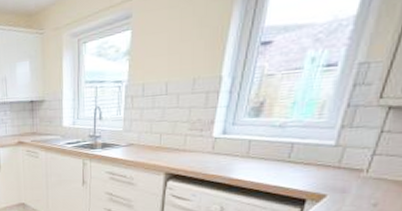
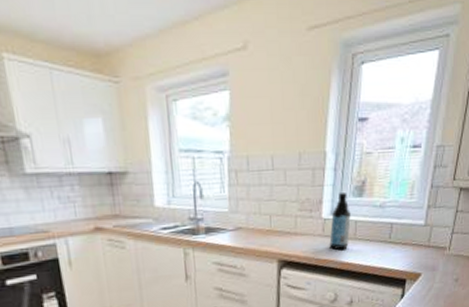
water bottle: none [219,113,245,167] -> present [329,193,351,251]

